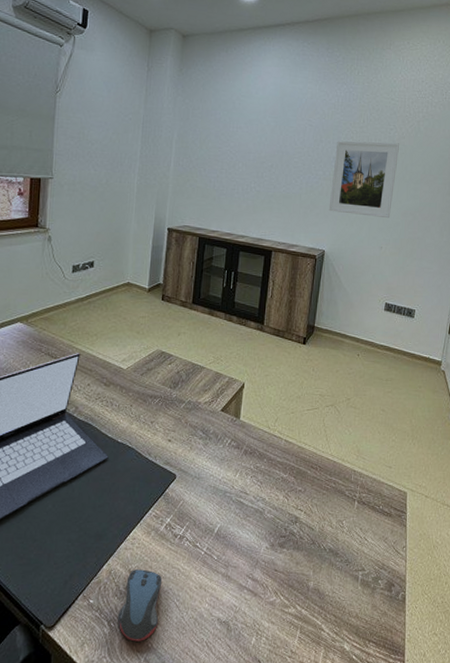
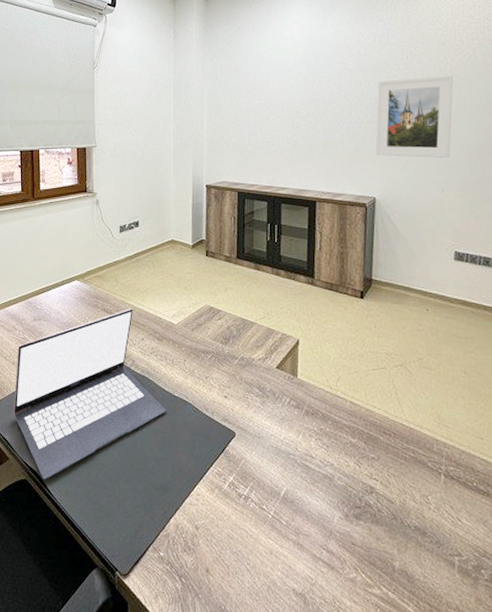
computer mouse: present [118,569,163,642] -> none [189,526,231,602]

